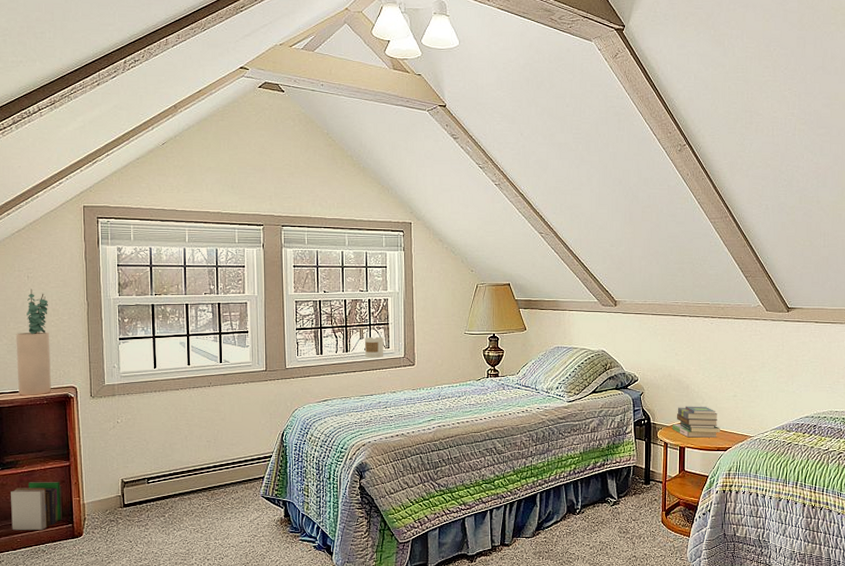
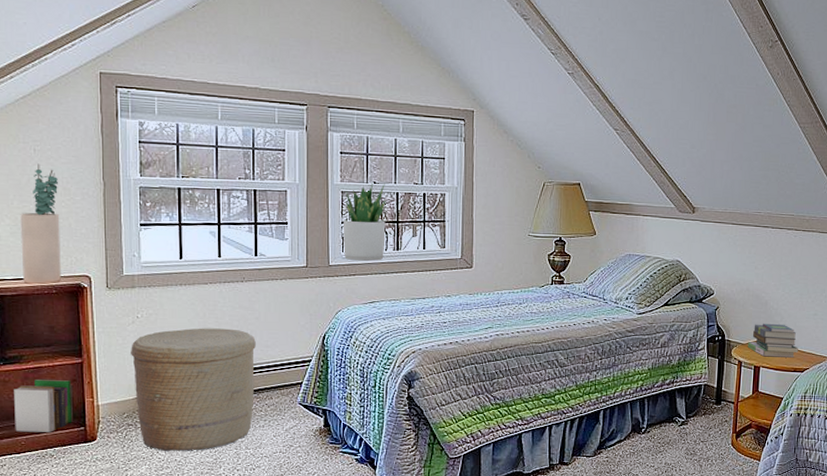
basket: none [112,429,222,544] -> present [131,328,256,451]
planter: none [298,291,336,364] -> present [343,181,386,262]
candle: present [364,334,384,358] -> none [417,232,439,258]

